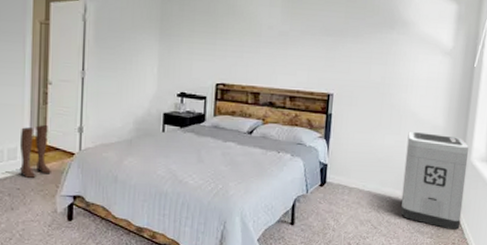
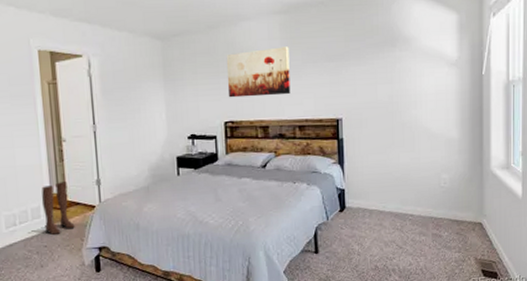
wall art: none [222,15,289,64] -> present [226,46,291,98]
trash can: present [401,131,470,230] -> none [423,146,488,242]

